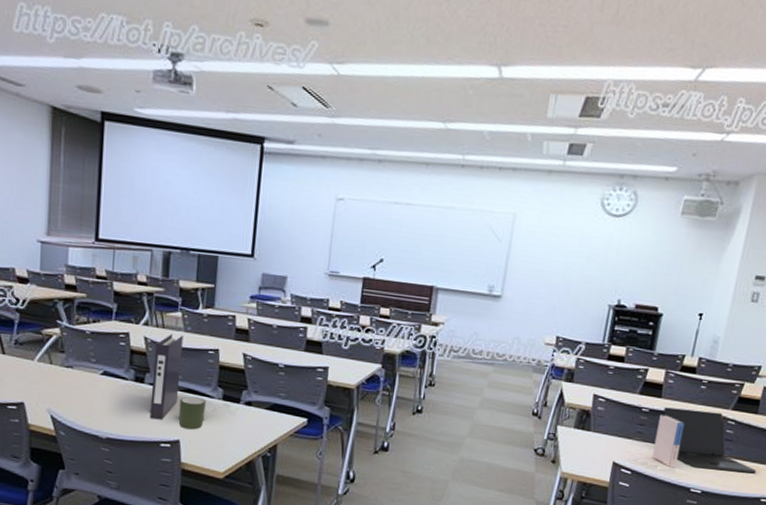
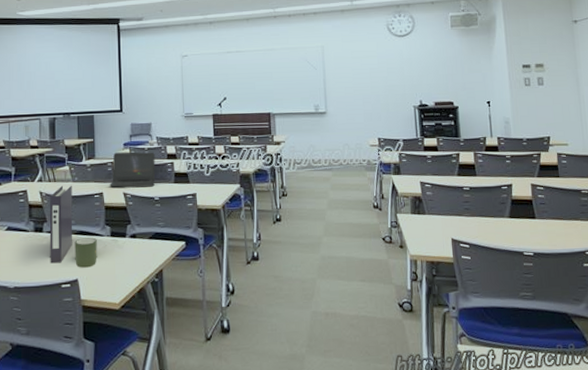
laptop computer: none [228,305,287,353] -> present [109,152,156,188]
book: present [651,414,684,468] -> none [479,190,506,236]
laptop: present [663,407,756,474] -> none [481,181,574,233]

